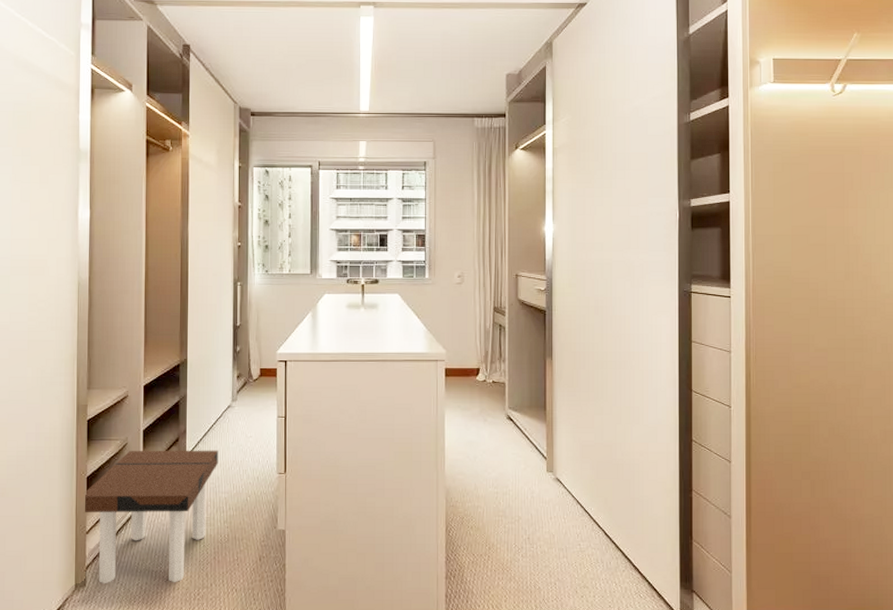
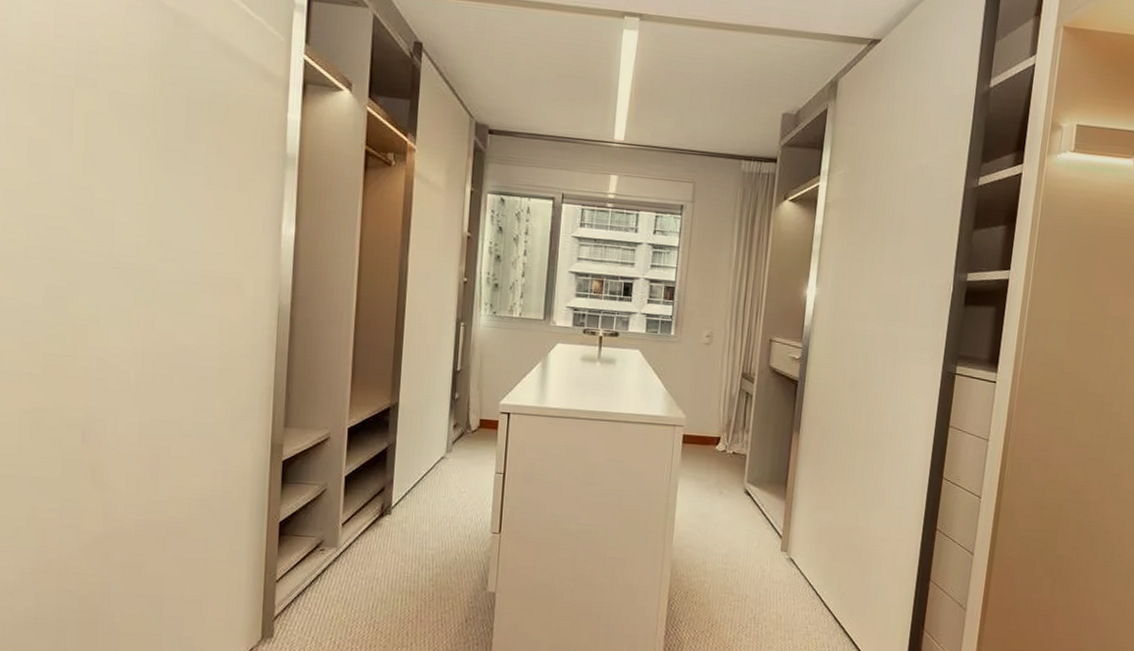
side table: present [83,450,219,584] -> none [274,497,428,640]

